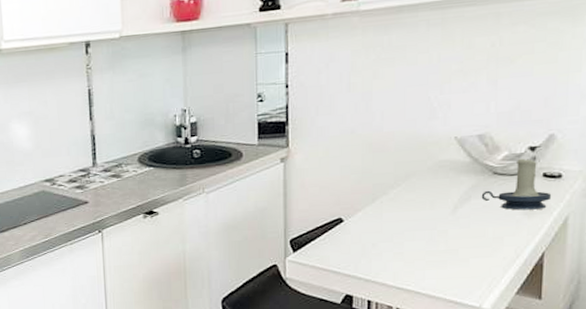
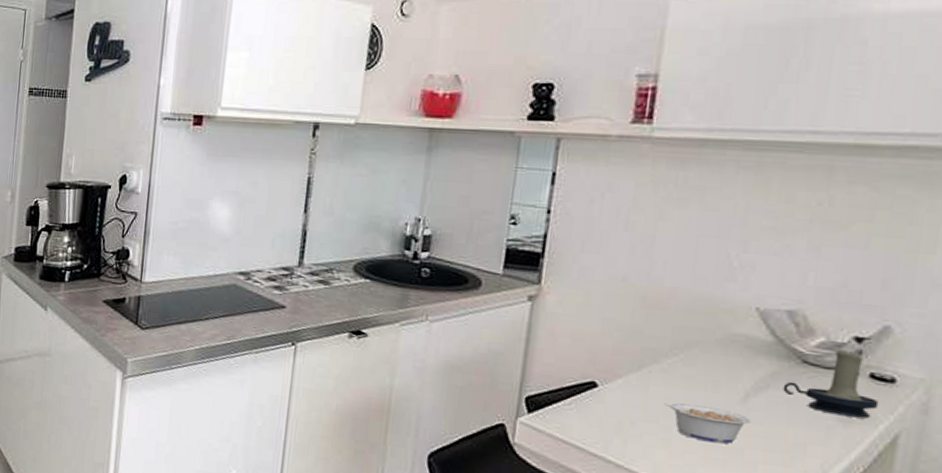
legume: none [395,221,461,249] -> present [664,403,751,445]

